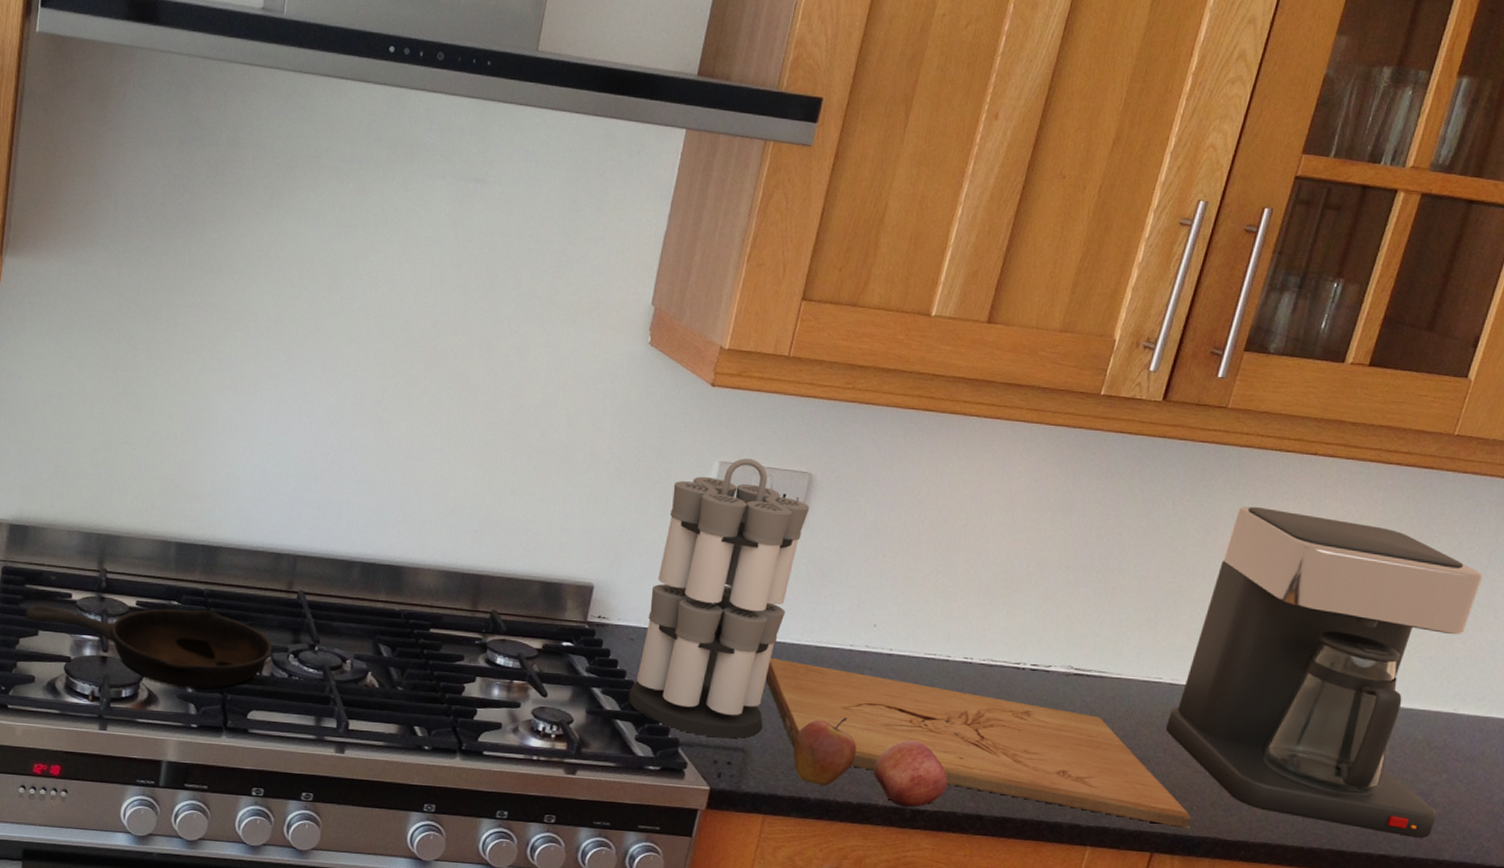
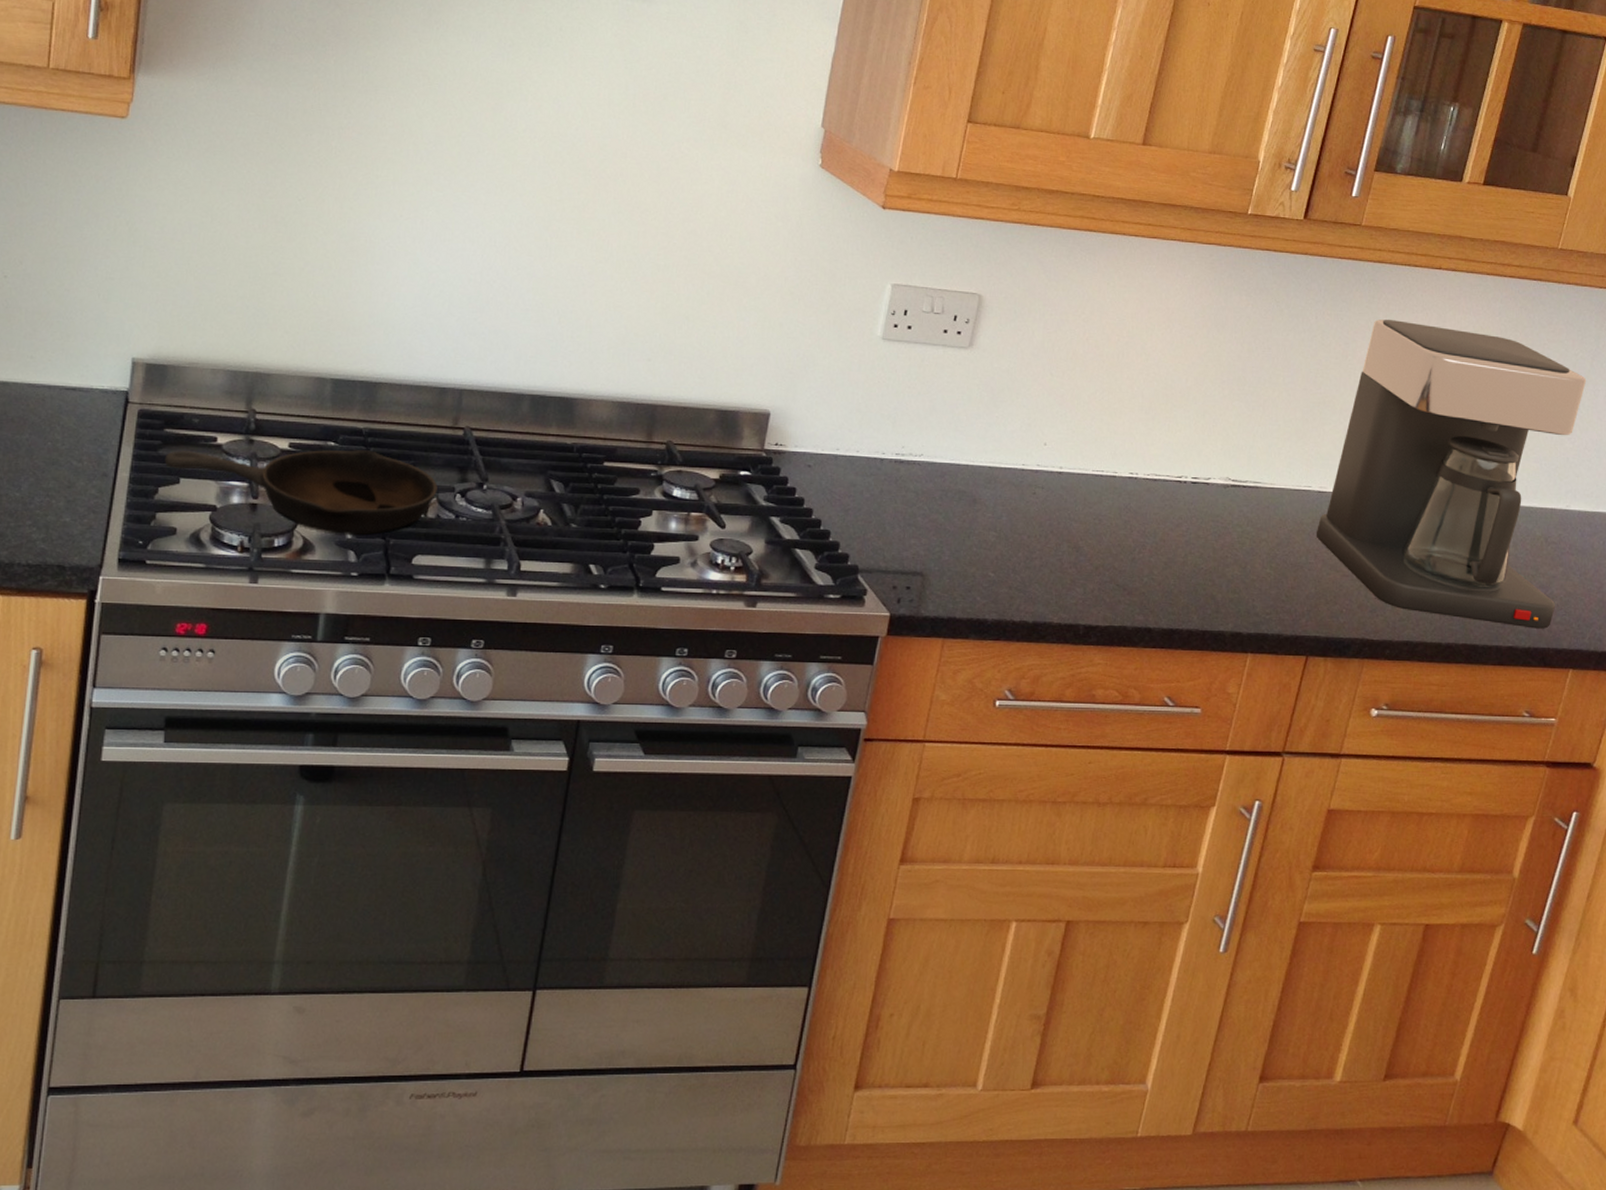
spice rack: present [627,458,810,739] -> none [806,280,980,563]
cutting board: present [765,657,1192,830] -> none [941,479,1342,632]
fruit: present [793,717,857,787] -> none [970,537,1032,607]
fruit: present [873,740,949,808] -> none [1047,557,1118,625]

